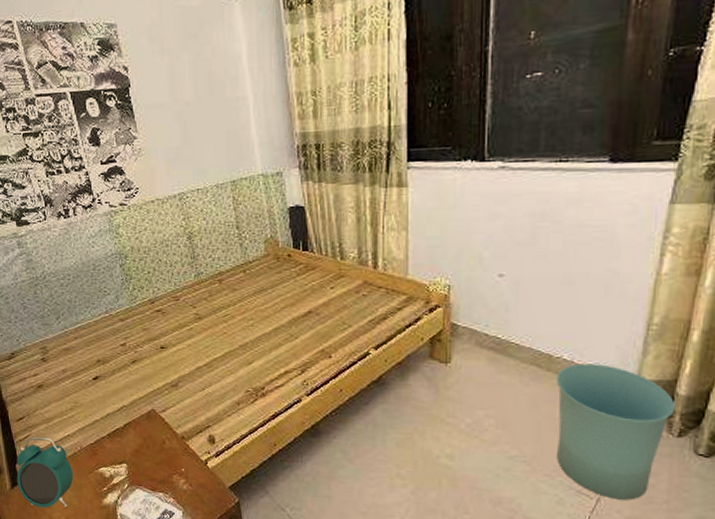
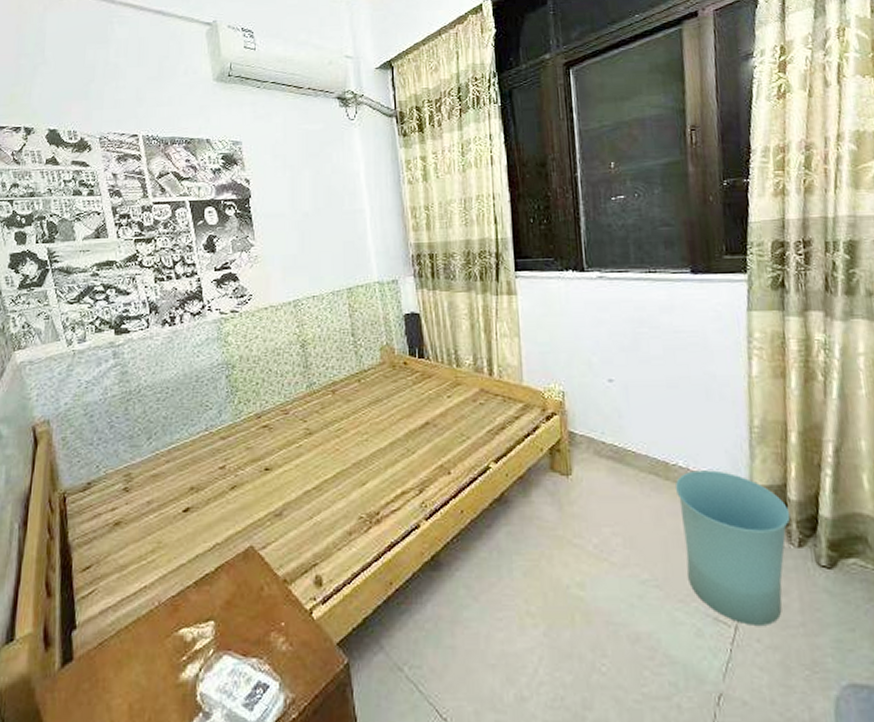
alarm clock: present [16,437,73,509] -> none [70,591,145,693]

